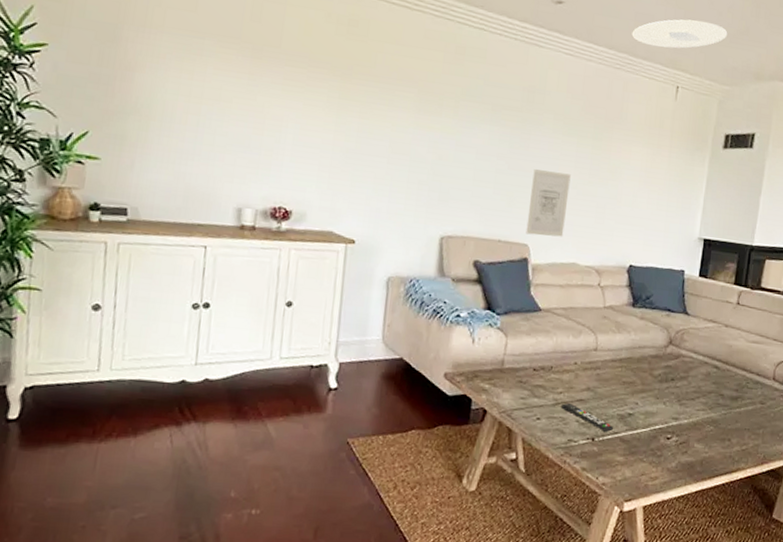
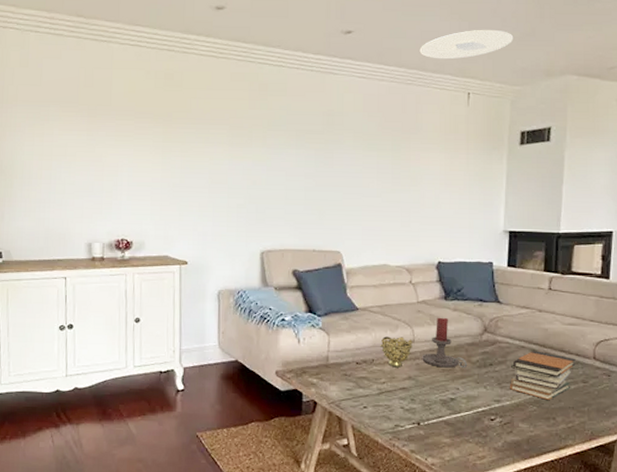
wall art: present [526,169,571,237] -> none [337,184,374,243]
decorative bowl: none [561,342,595,377] -> present [380,336,412,368]
remote control: present [562,402,614,432] -> none [386,391,438,416]
candle holder: none [603,325,650,382] -> present [422,317,468,368]
book stack: none [689,367,756,420] -> present [510,351,576,400]

